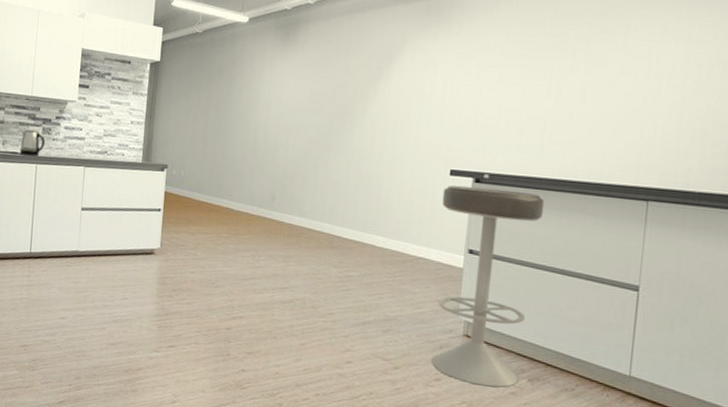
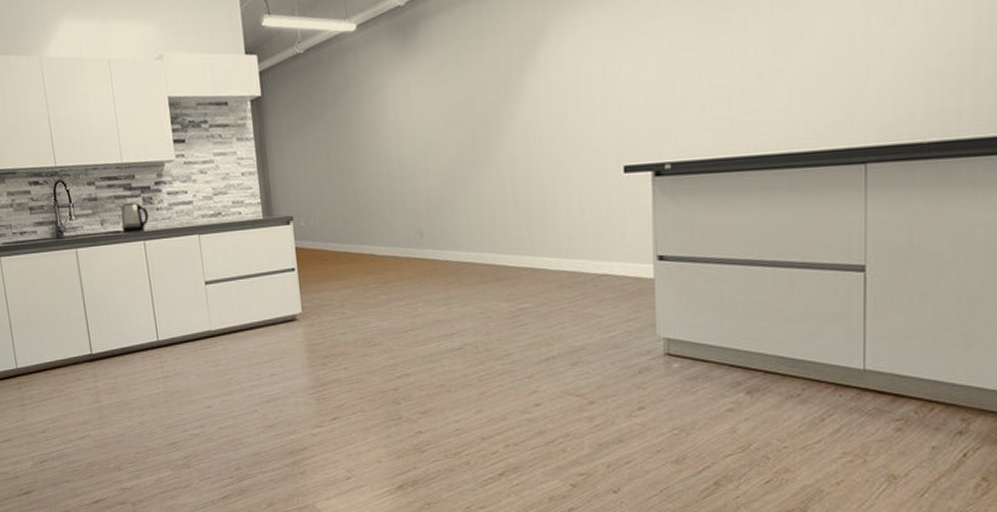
bar stool: present [432,185,545,388] -> none [618,177,742,407]

